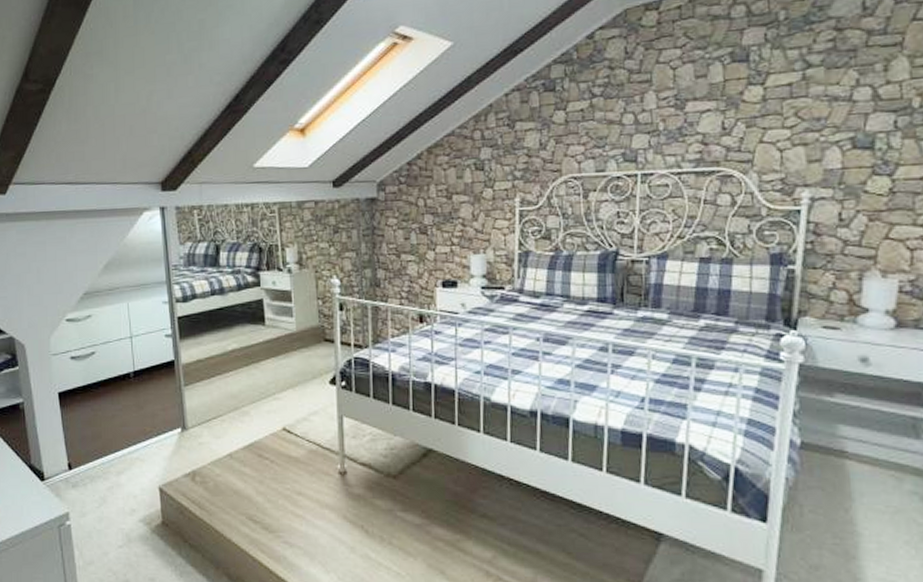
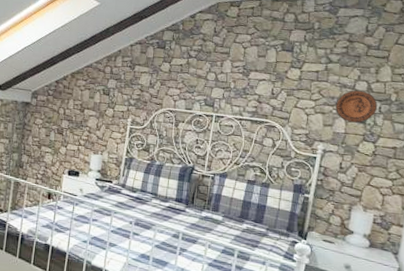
decorative plate: none [822,101,892,151] -> present [335,90,378,123]

